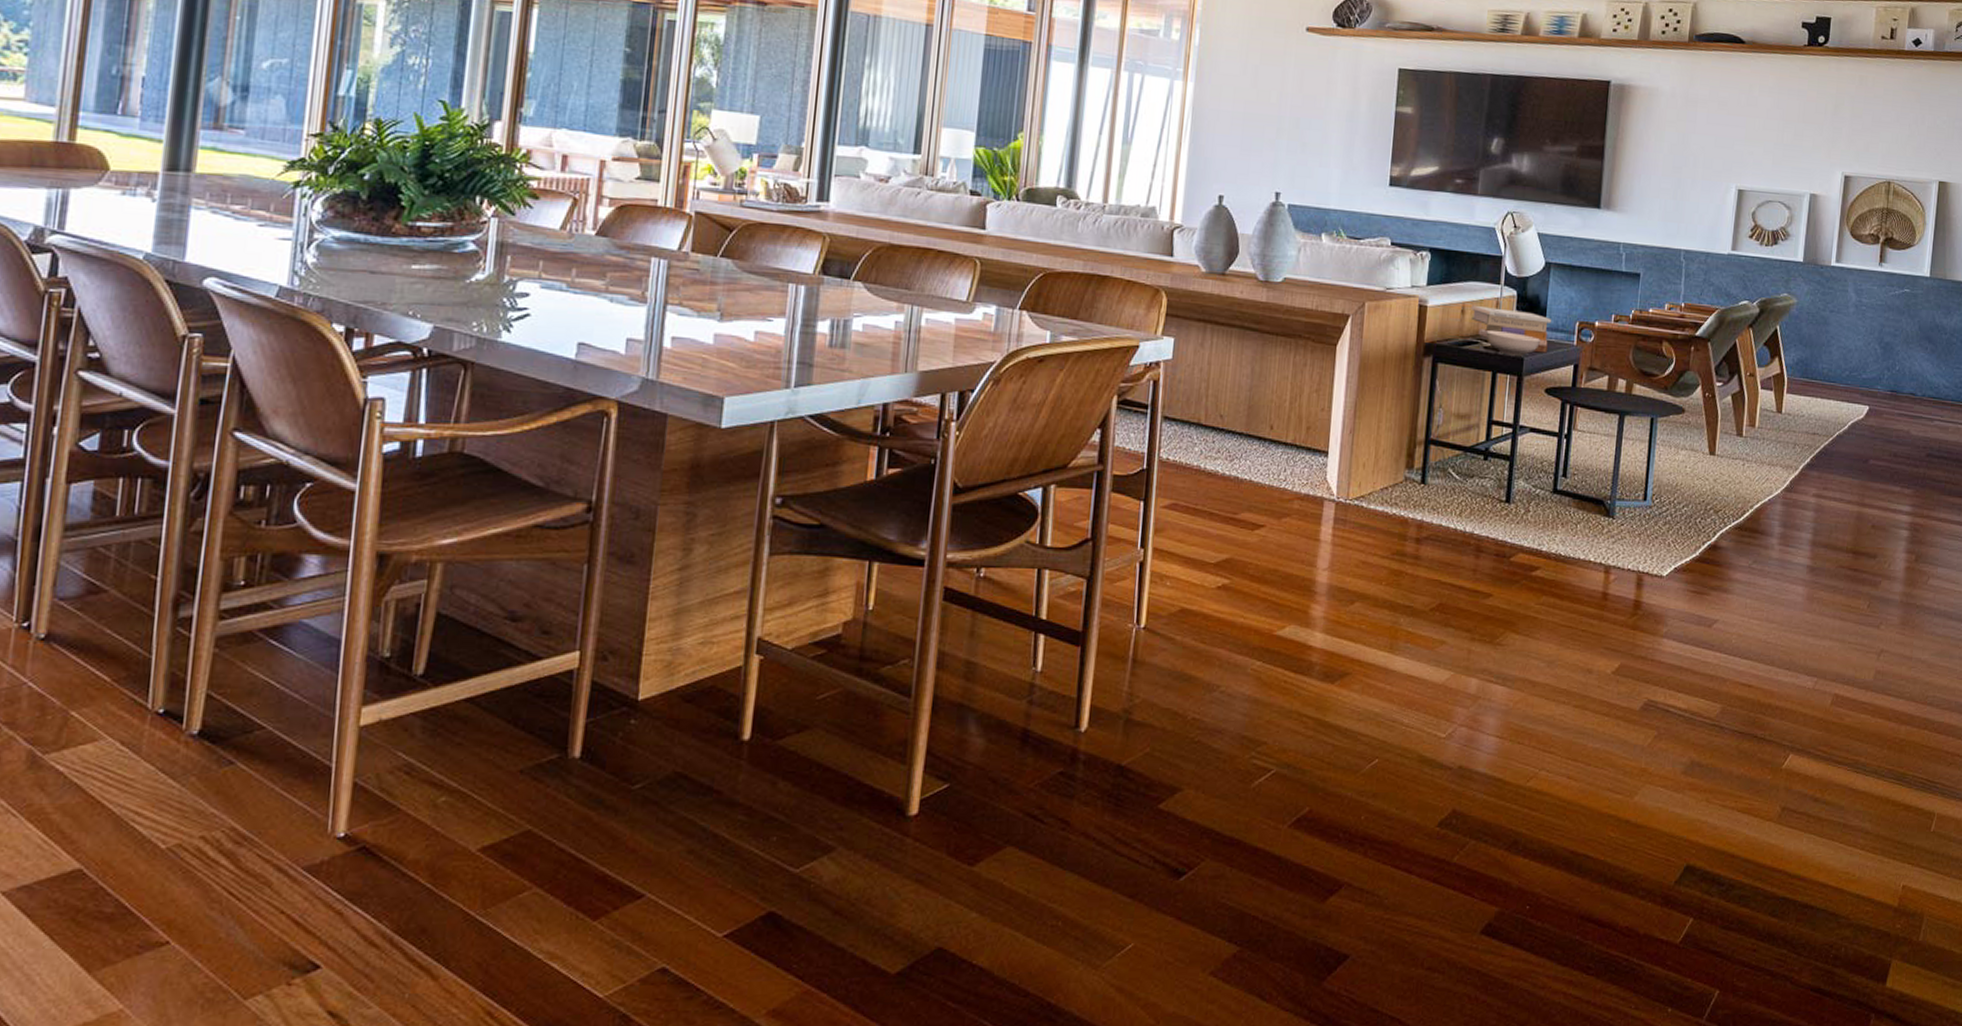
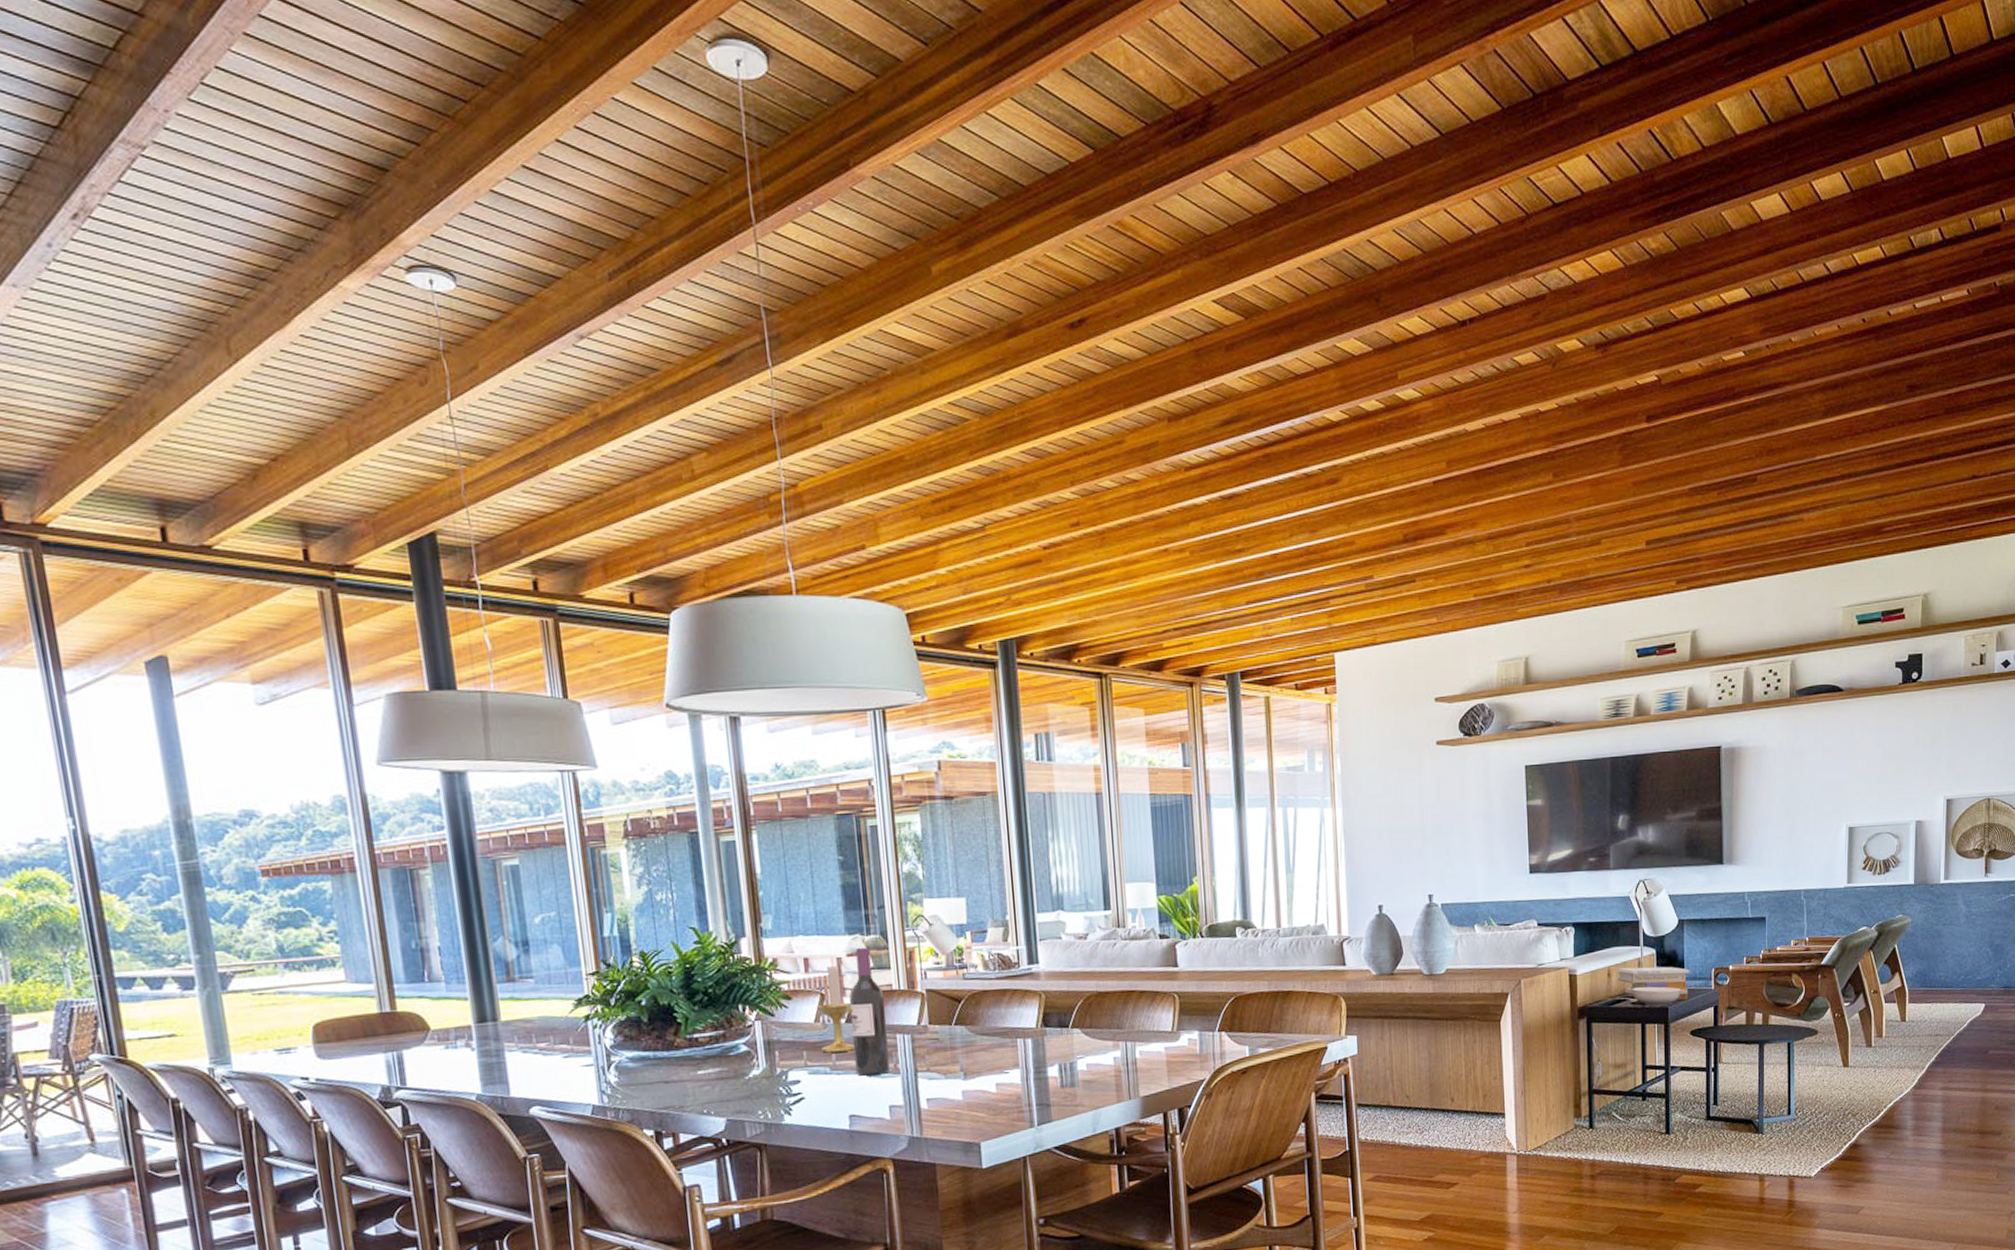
candlestick: none [562,154,606,269] -> present [817,954,855,1053]
wine bottle: none [596,152,647,301] -> present [849,947,890,1076]

